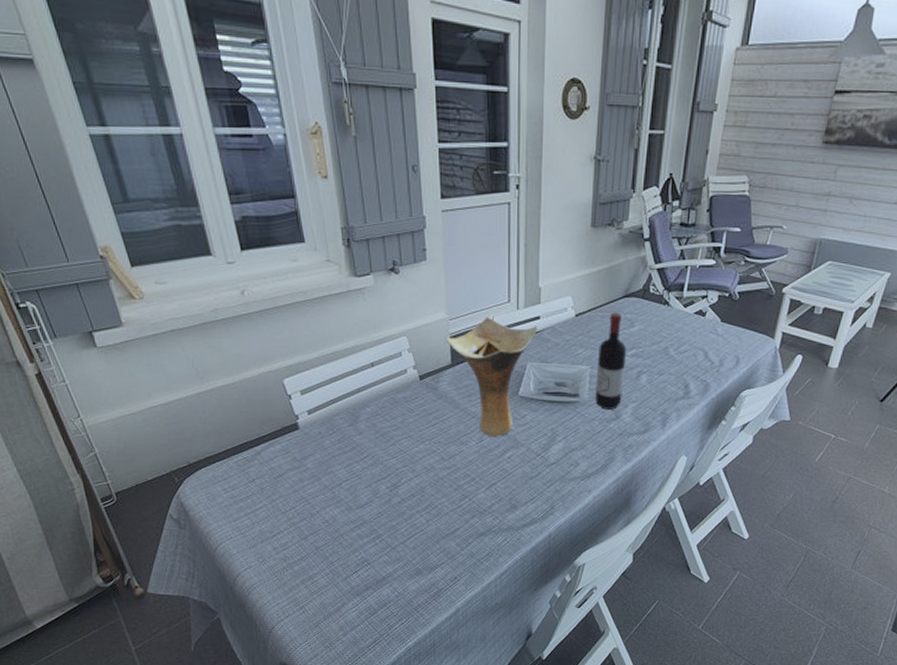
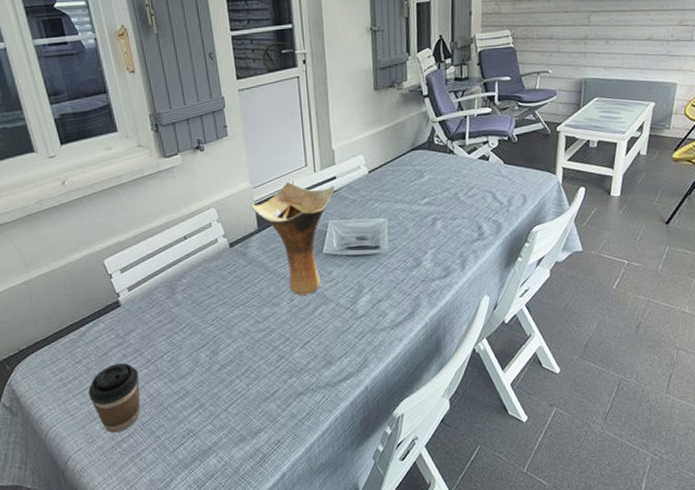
coffee cup: none [261,486,315,554] -> present [88,363,140,433]
wine bottle: present [595,312,627,410] -> none [393,165,421,258]

